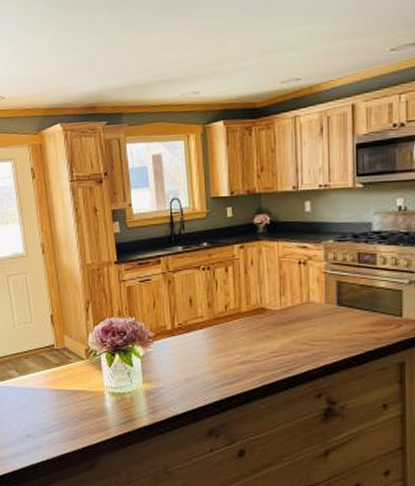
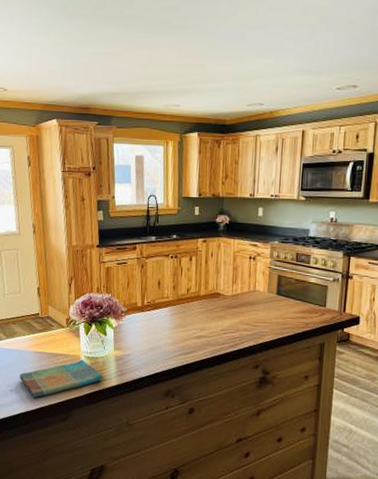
dish towel: none [36,396,133,444] -> present [19,359,103,398]

